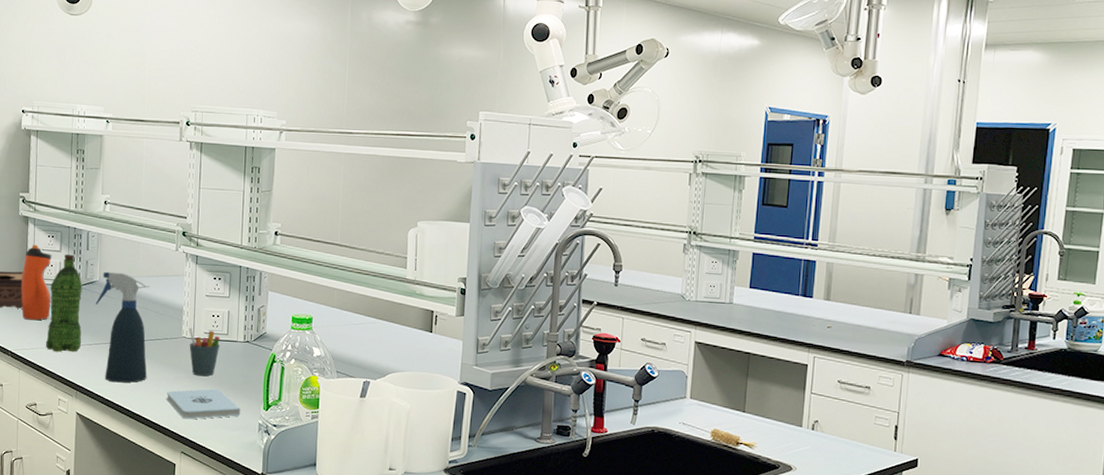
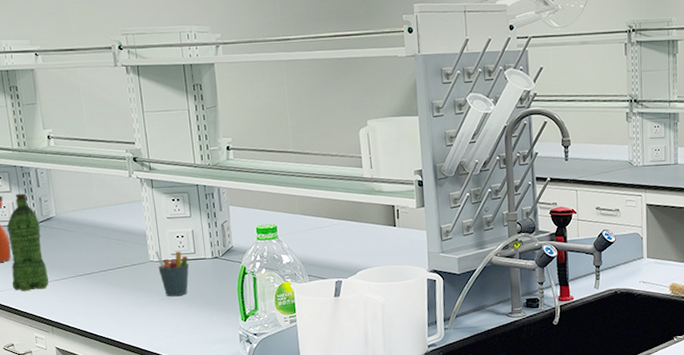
spray bottle: present [95,271,150,383] -> none [56,205,121,314]
notepad: present [166,388,241,420] -> none [143,306,220,340]

